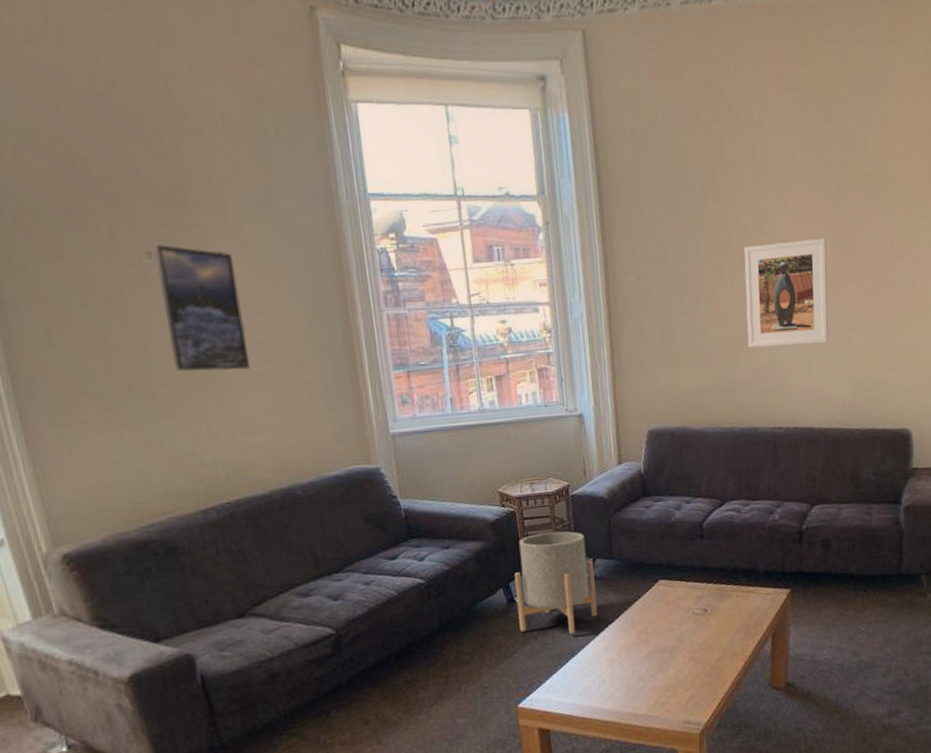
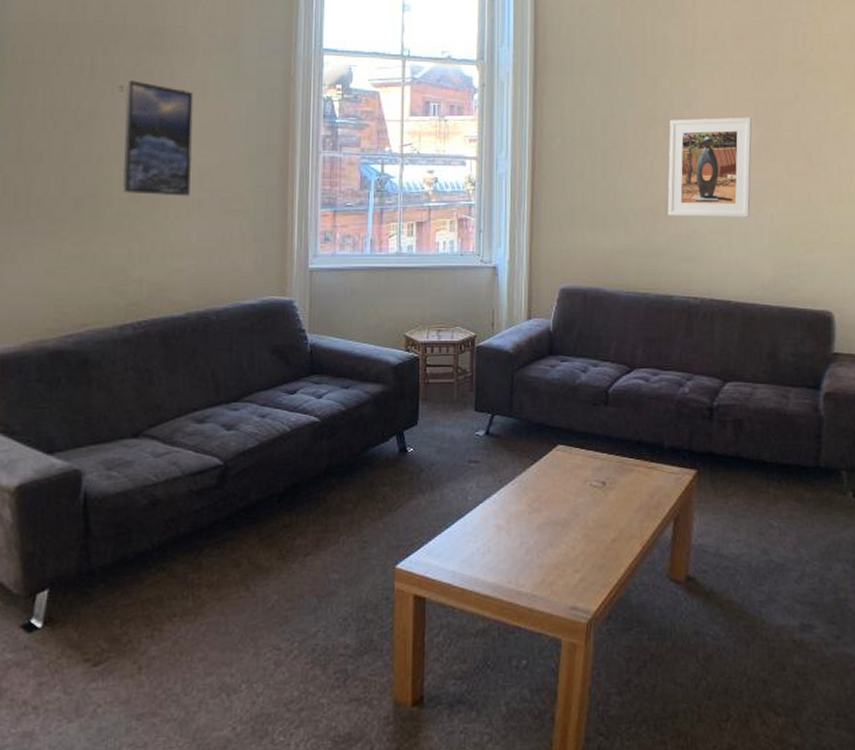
planter: present [514,531,598,635] -> none [408,382,491,494]

